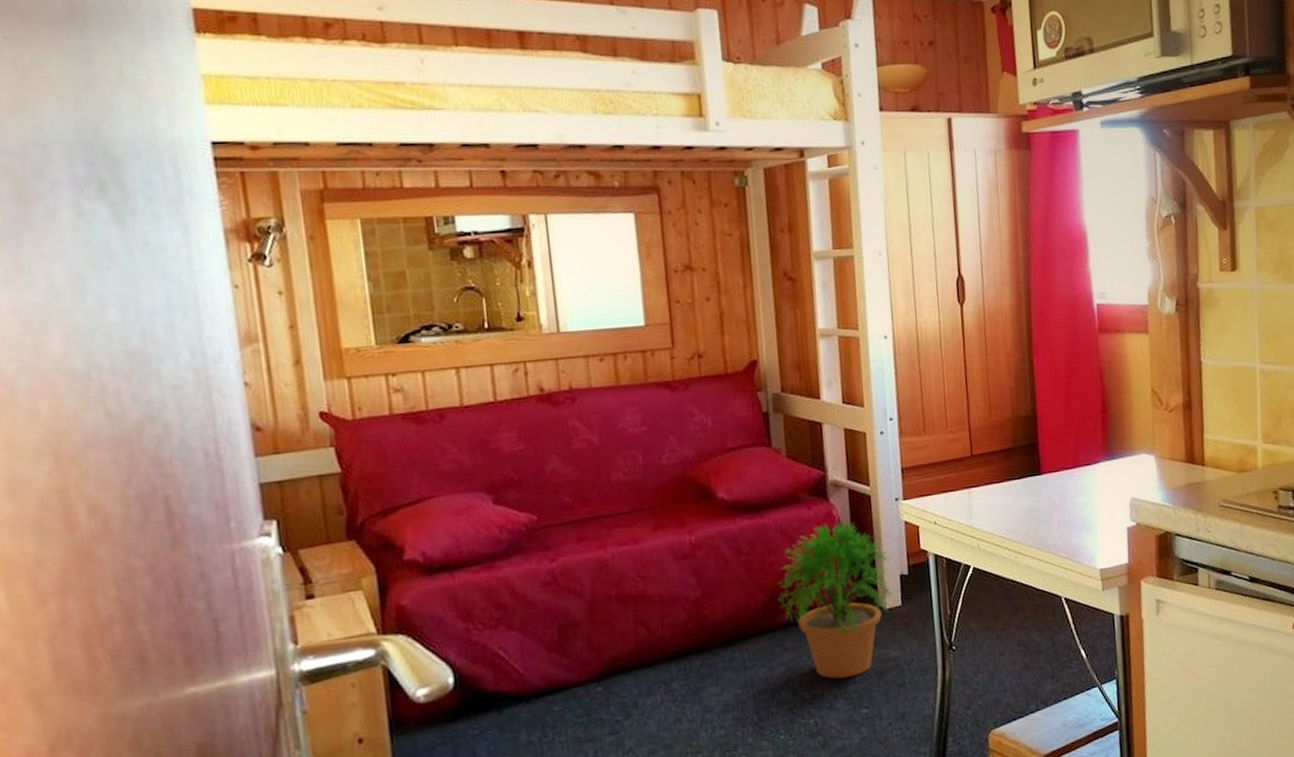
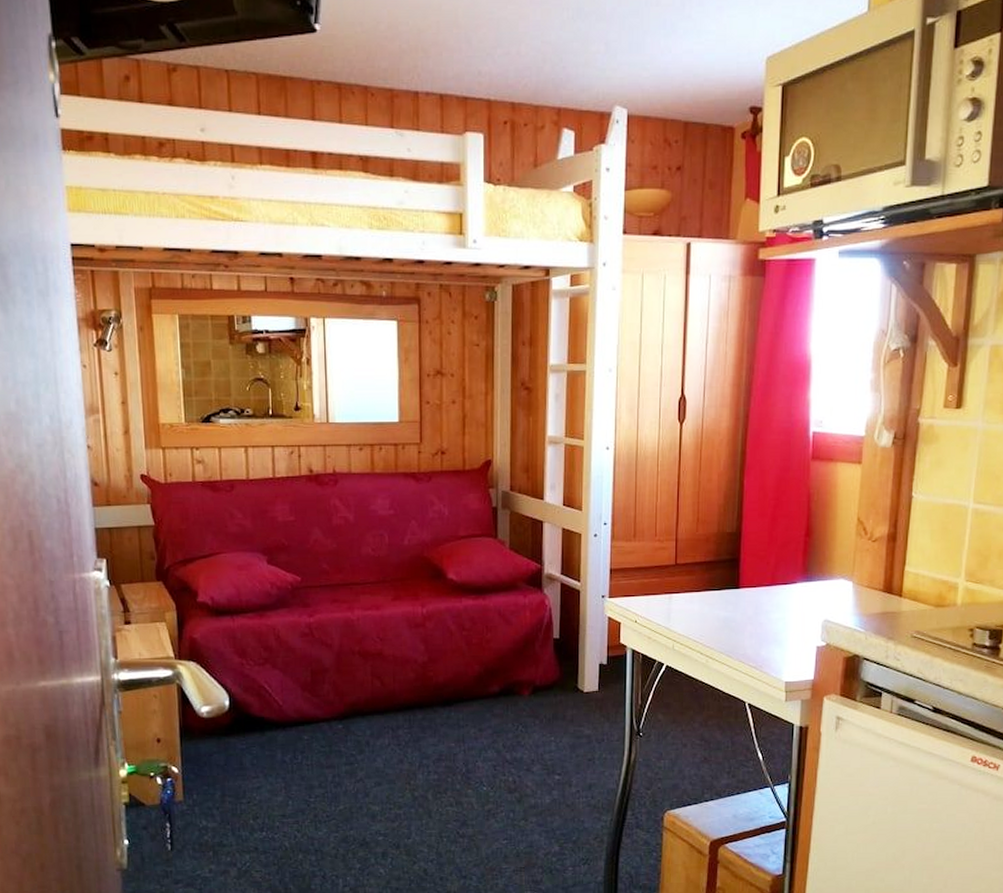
potted plant: present [777,519,894,679] -> none [491,609,592,746]

